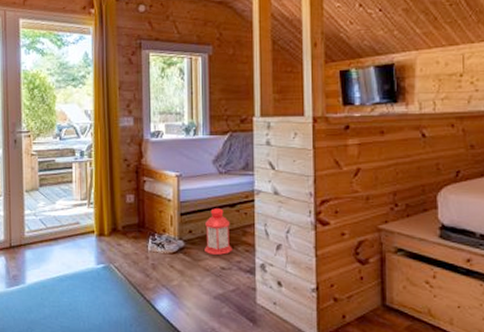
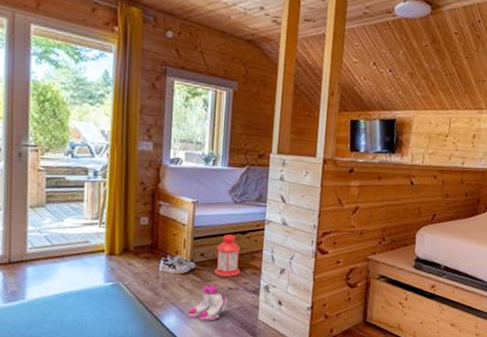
boots: none [180,264,221,306] -> present [187,285,227,321]

